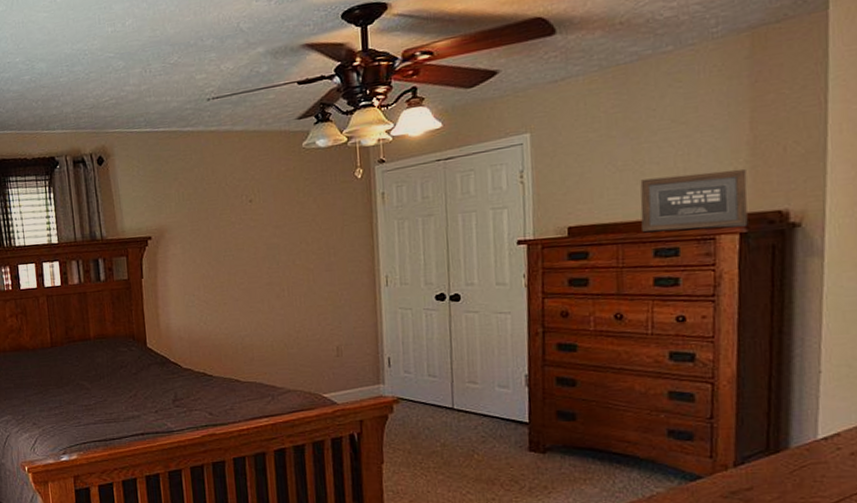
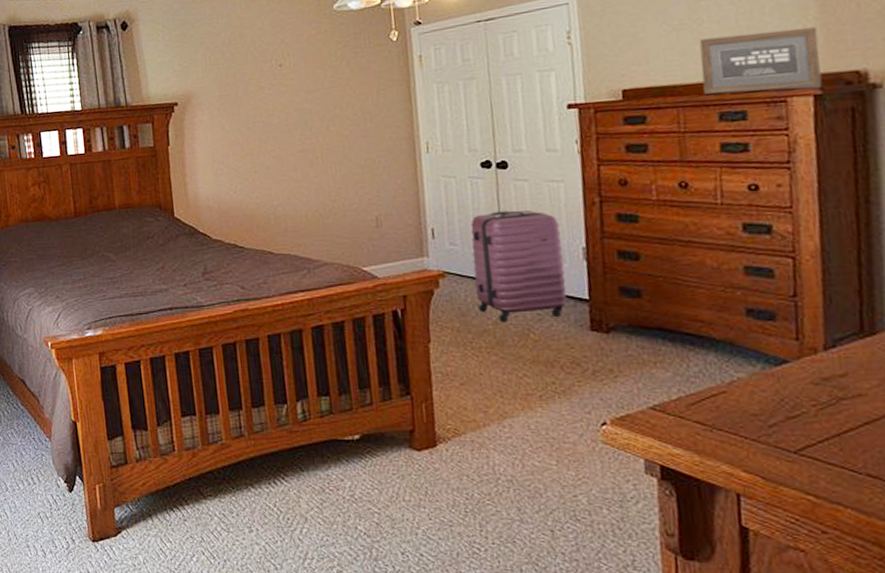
suitcase: none [424,340,509,445] -> present [470,210,567,323]

